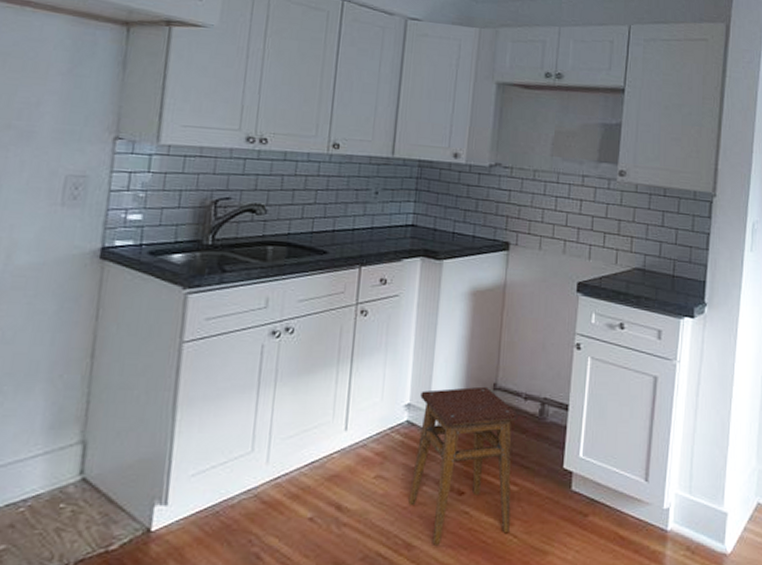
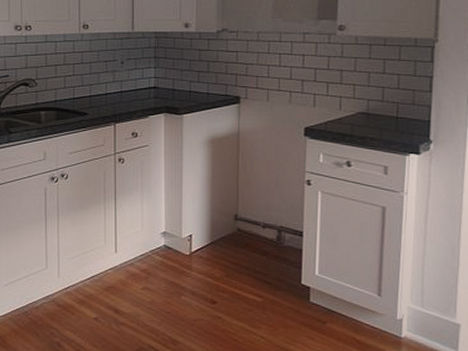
stool: present [408,386,519,545] -> none [171,217,259,342]

